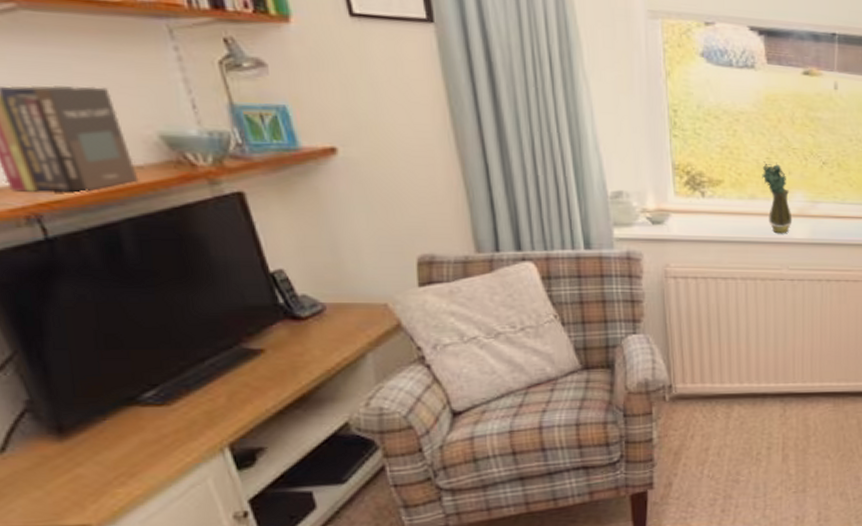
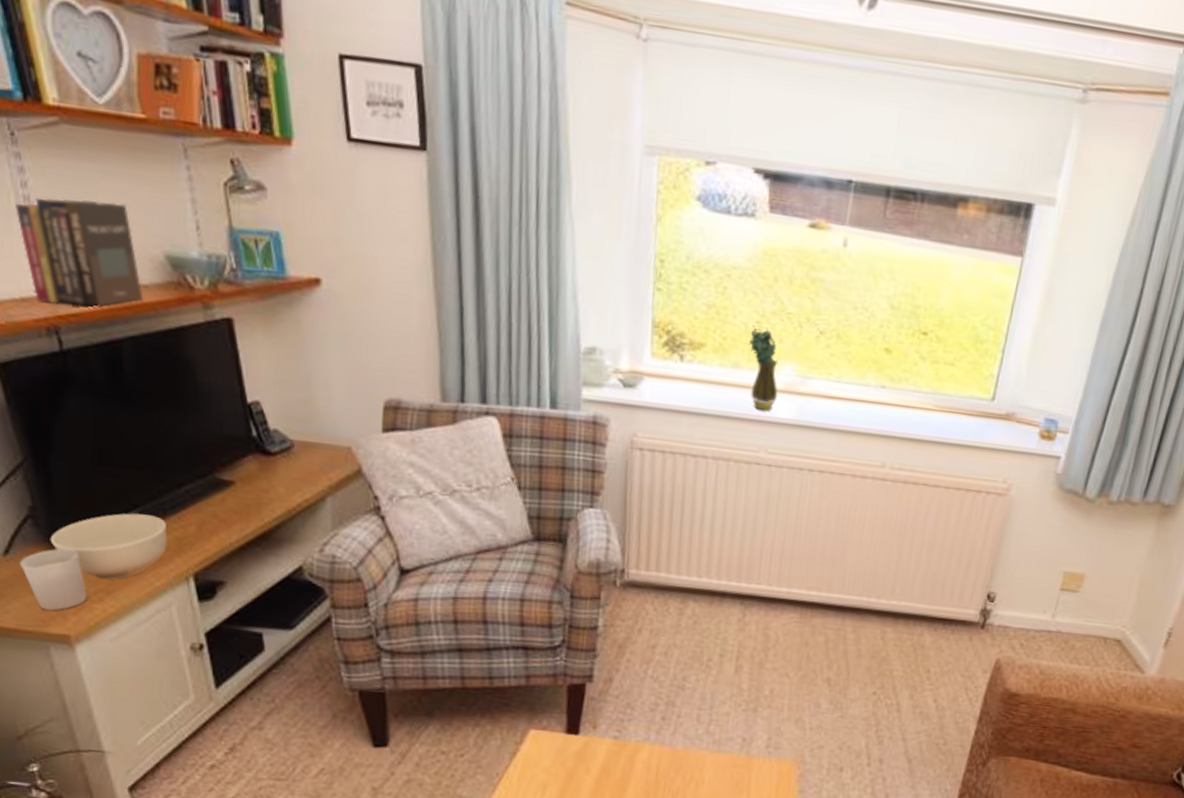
candle holder: none [20,437,107,503] -> present [19,548,87,611]
bowl: none [54,392,195,462] -> present [50,513,168,580]

